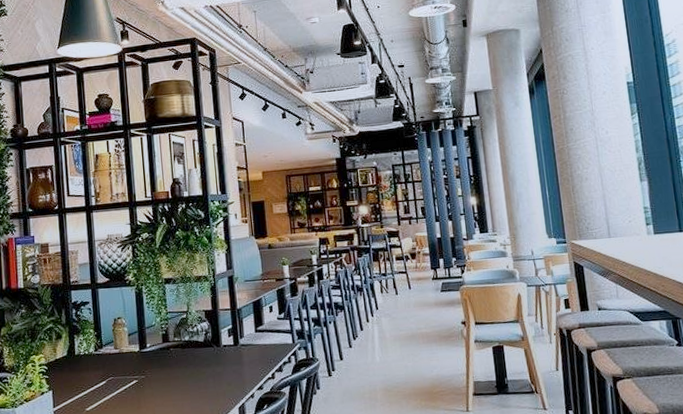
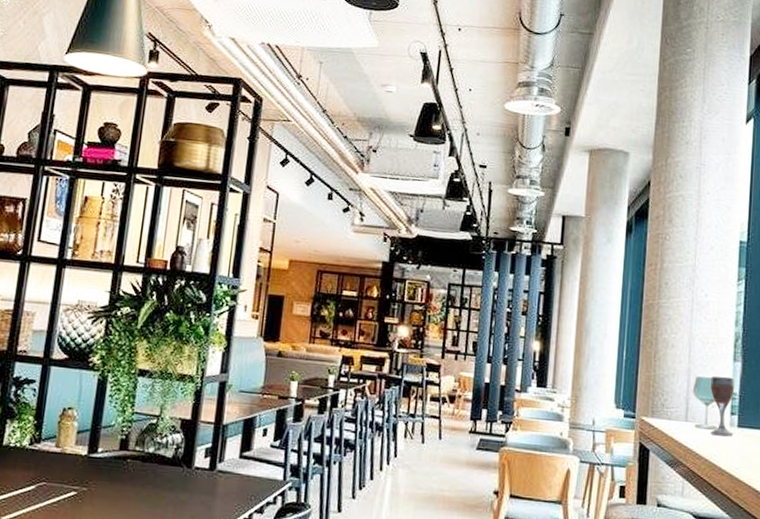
wine glass: none [610,198,637,241] -> present [692,376,717,430]
cup: none [623,195,652,245] -> present [709,376,735,437]

